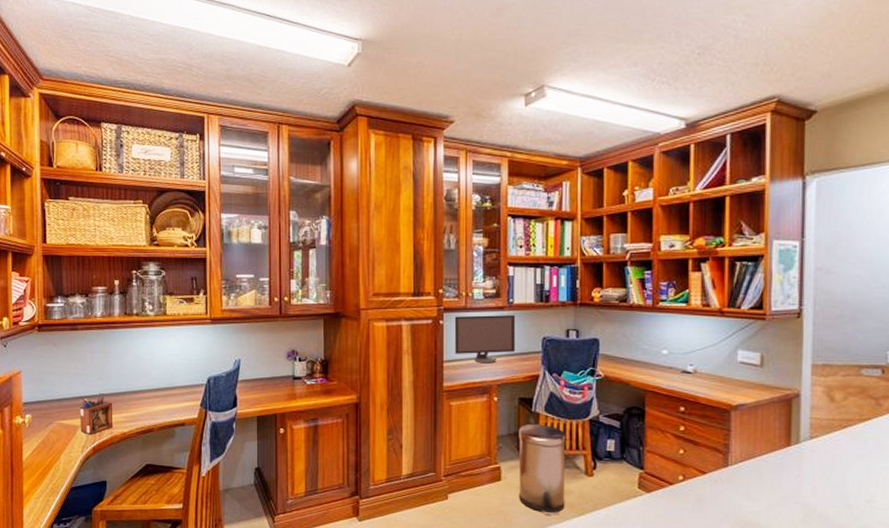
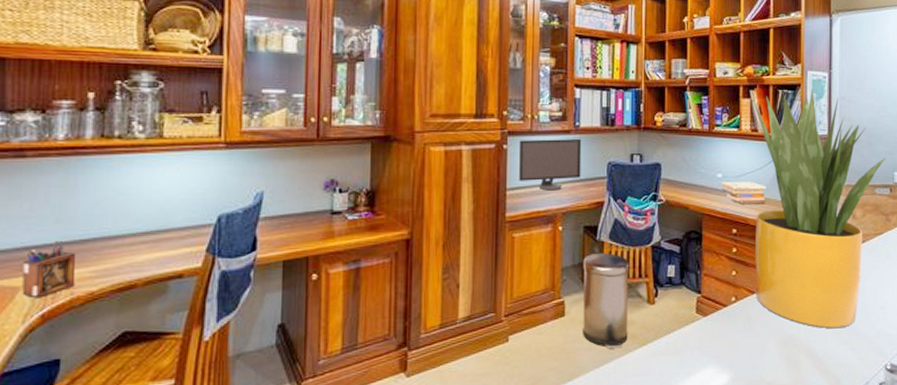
books: none [667,358,720,383] -> present [721,182,766,206]
planter: none [705,259,876,518] -> present [753,88,886,329]

